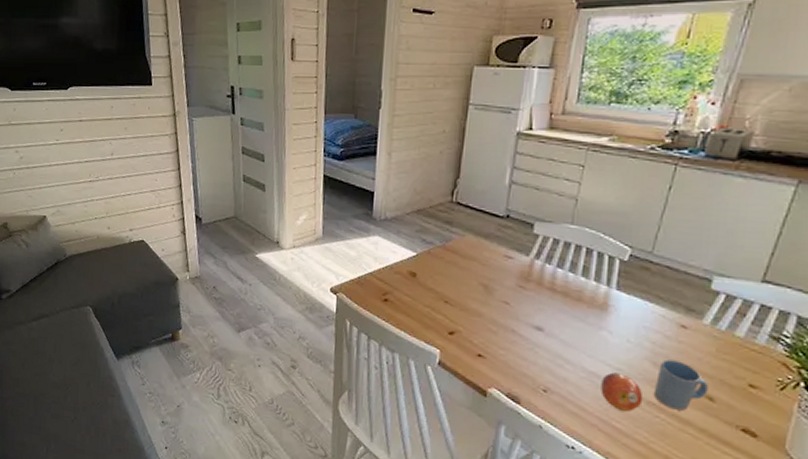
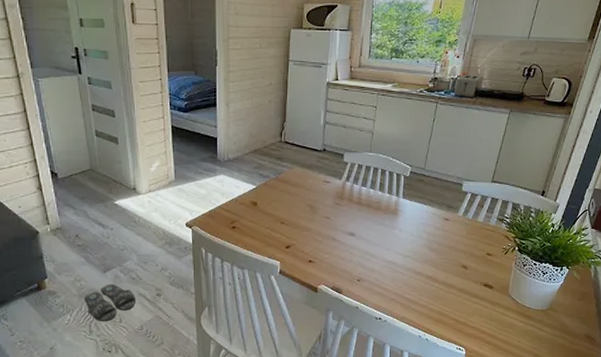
slippers: none [216,345,268,387] -> present [84,283,136,321]
fruit: present [601,372,644,413] -> none [396,259,424,287]
mug: present [653,359,708,411] -> none [430,244,463,279]

